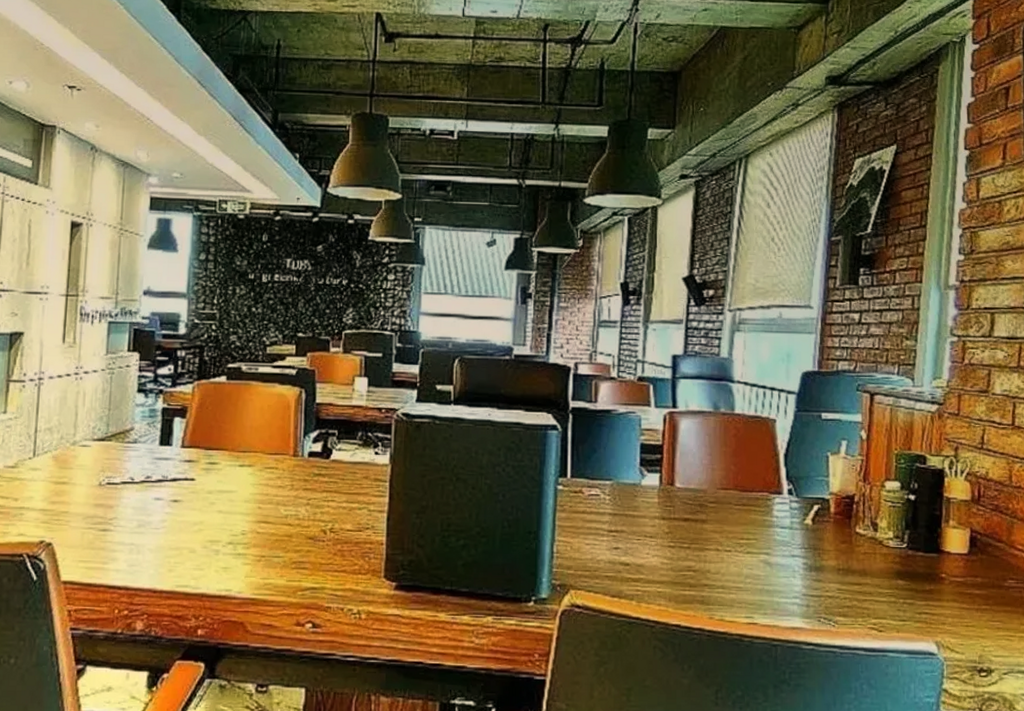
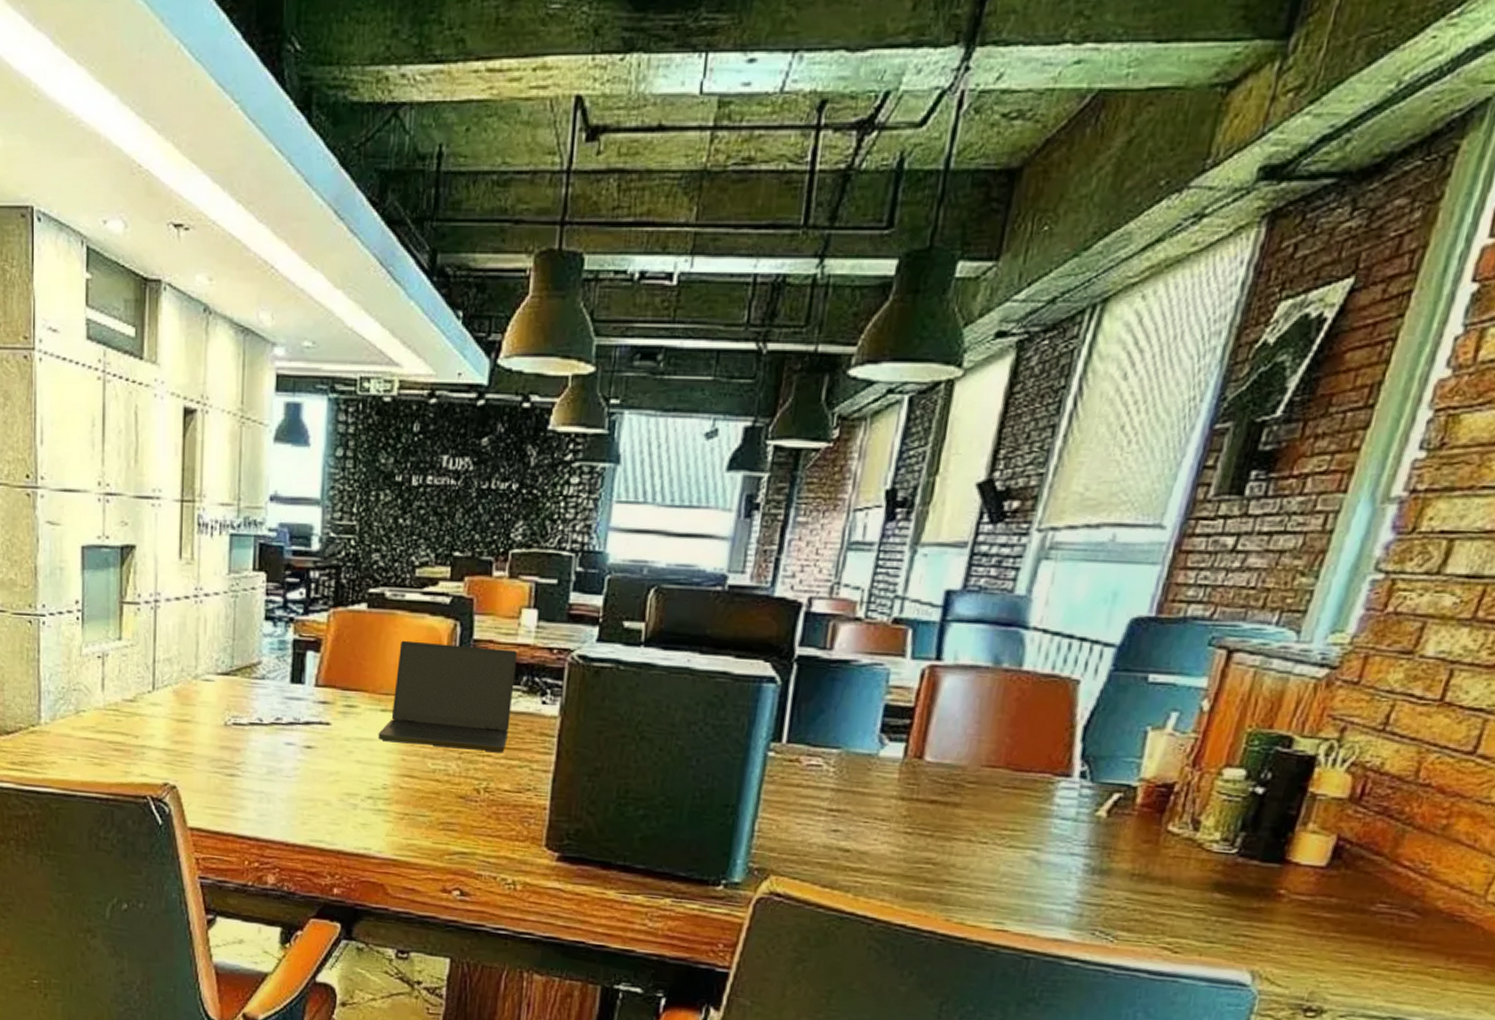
laptop: none [237,406,352,497] -> present [378,640,517,752]

